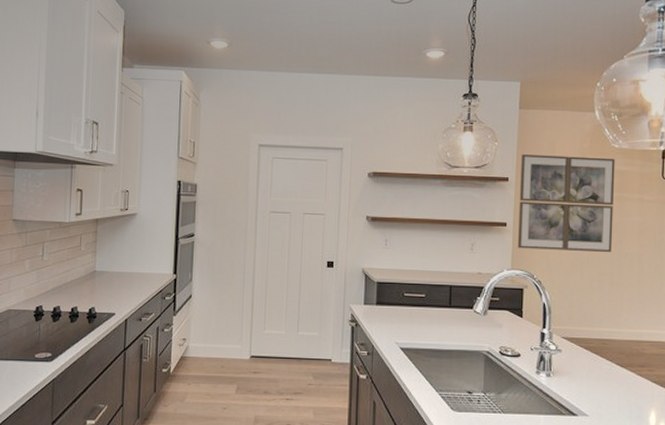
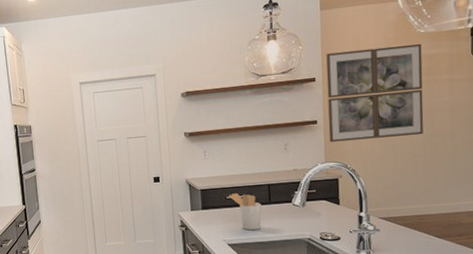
utensil holder: none [406,291,441,335] -> present [228,193,262,230]

